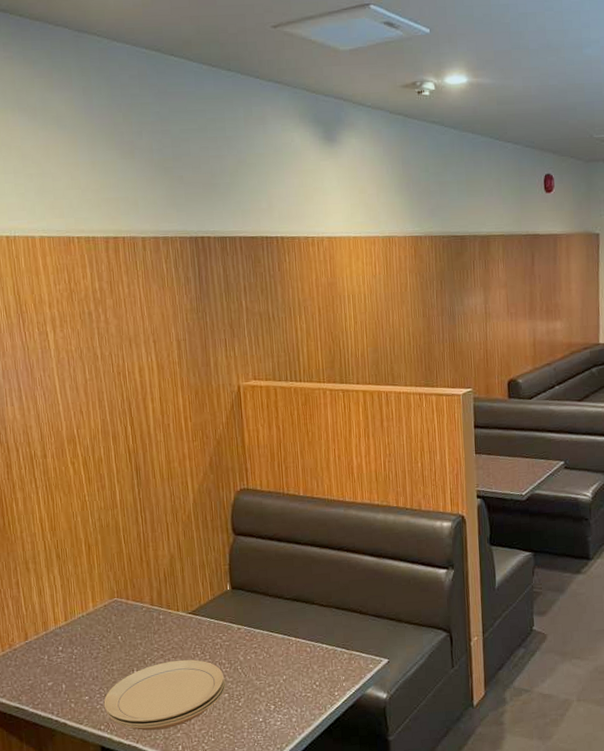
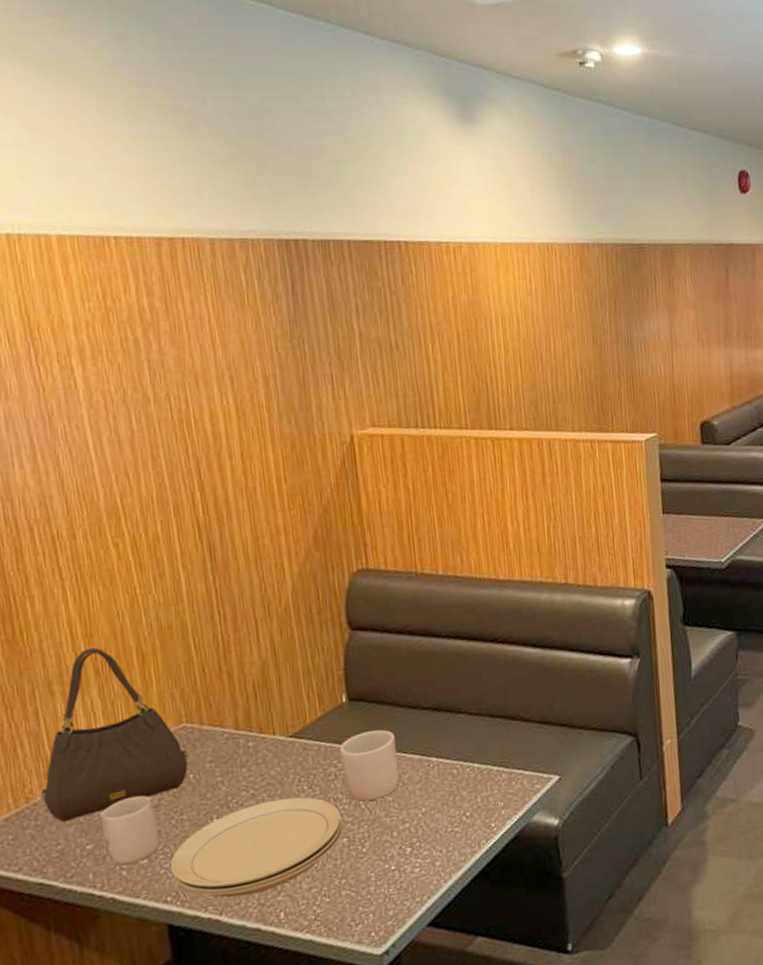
handbag: none [19,538,119,664] -> present [40,647,190,822]
cup: none [58,649,98,699] -> present [100,795,161,865]
mug: none [224,613,268,667] -> present [339,729,400,802]

